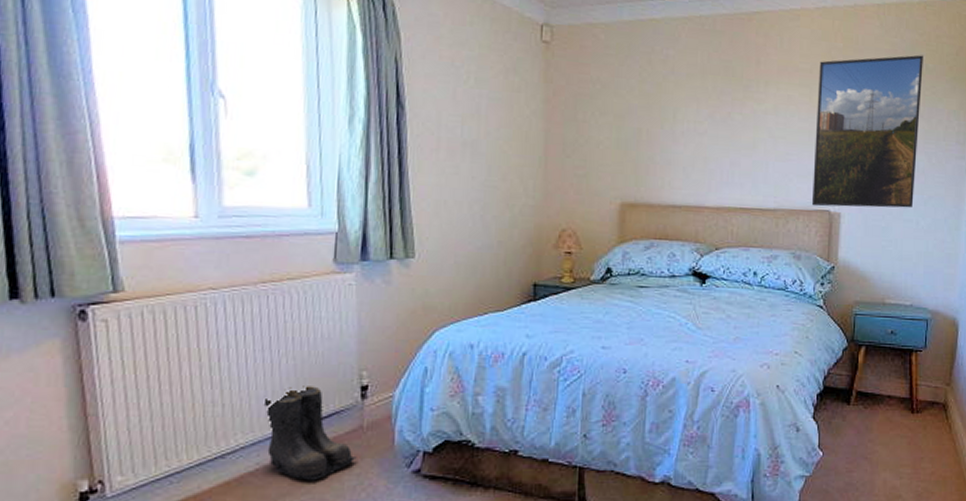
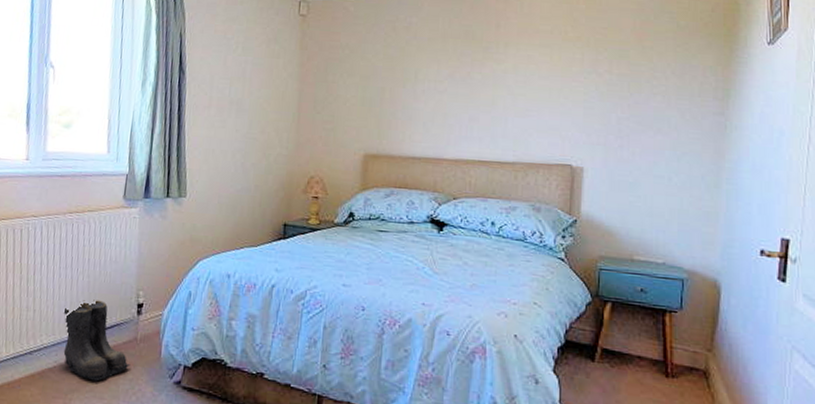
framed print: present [812,55,923,208] -> none [553,13,674,164]

